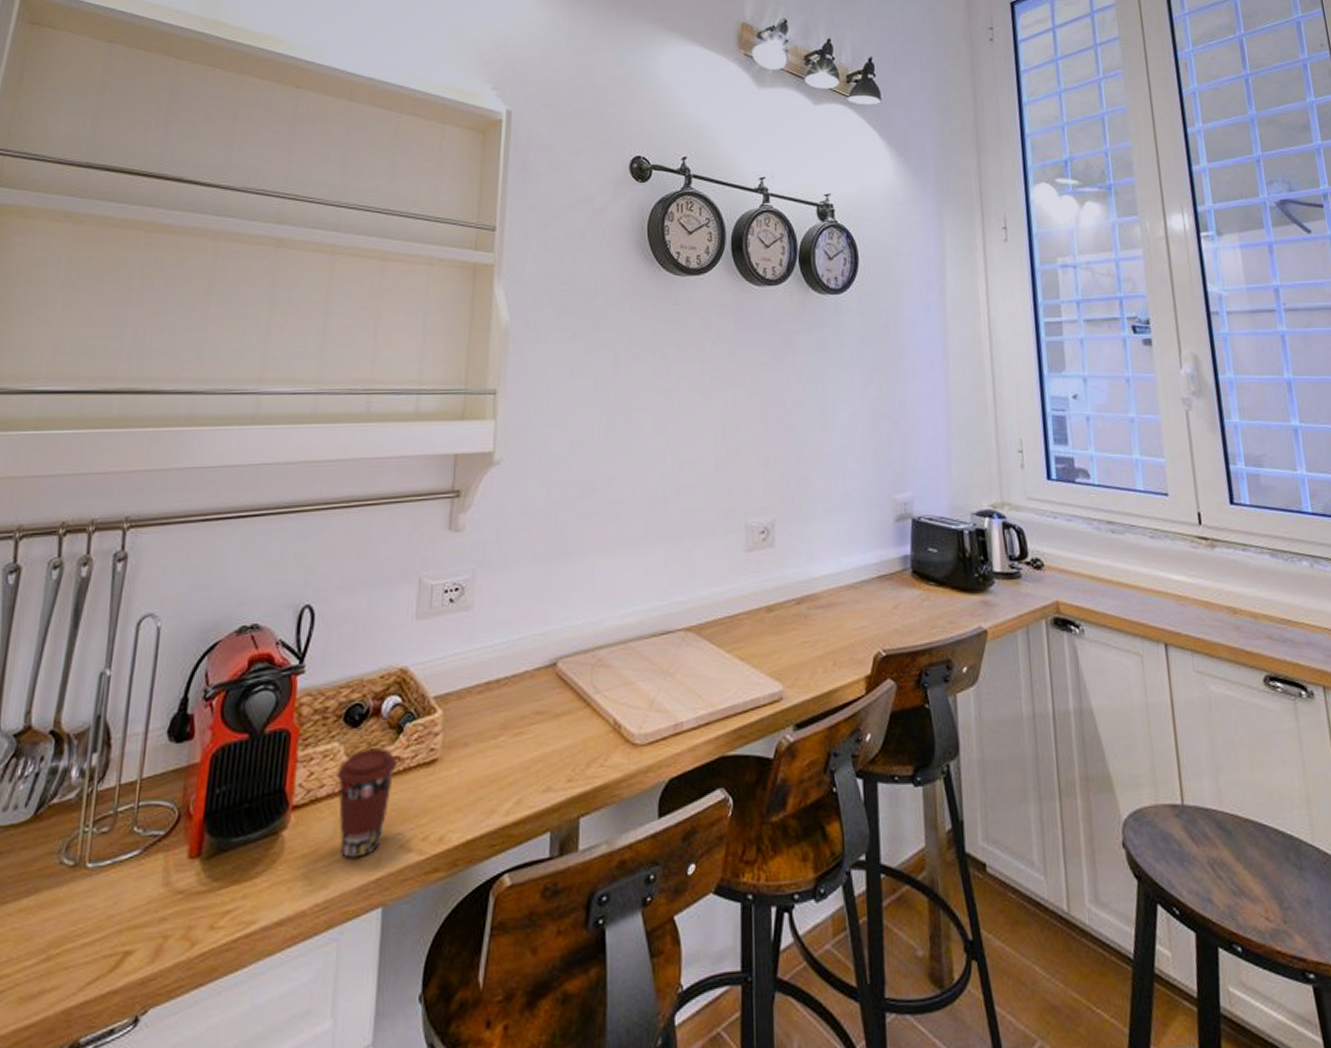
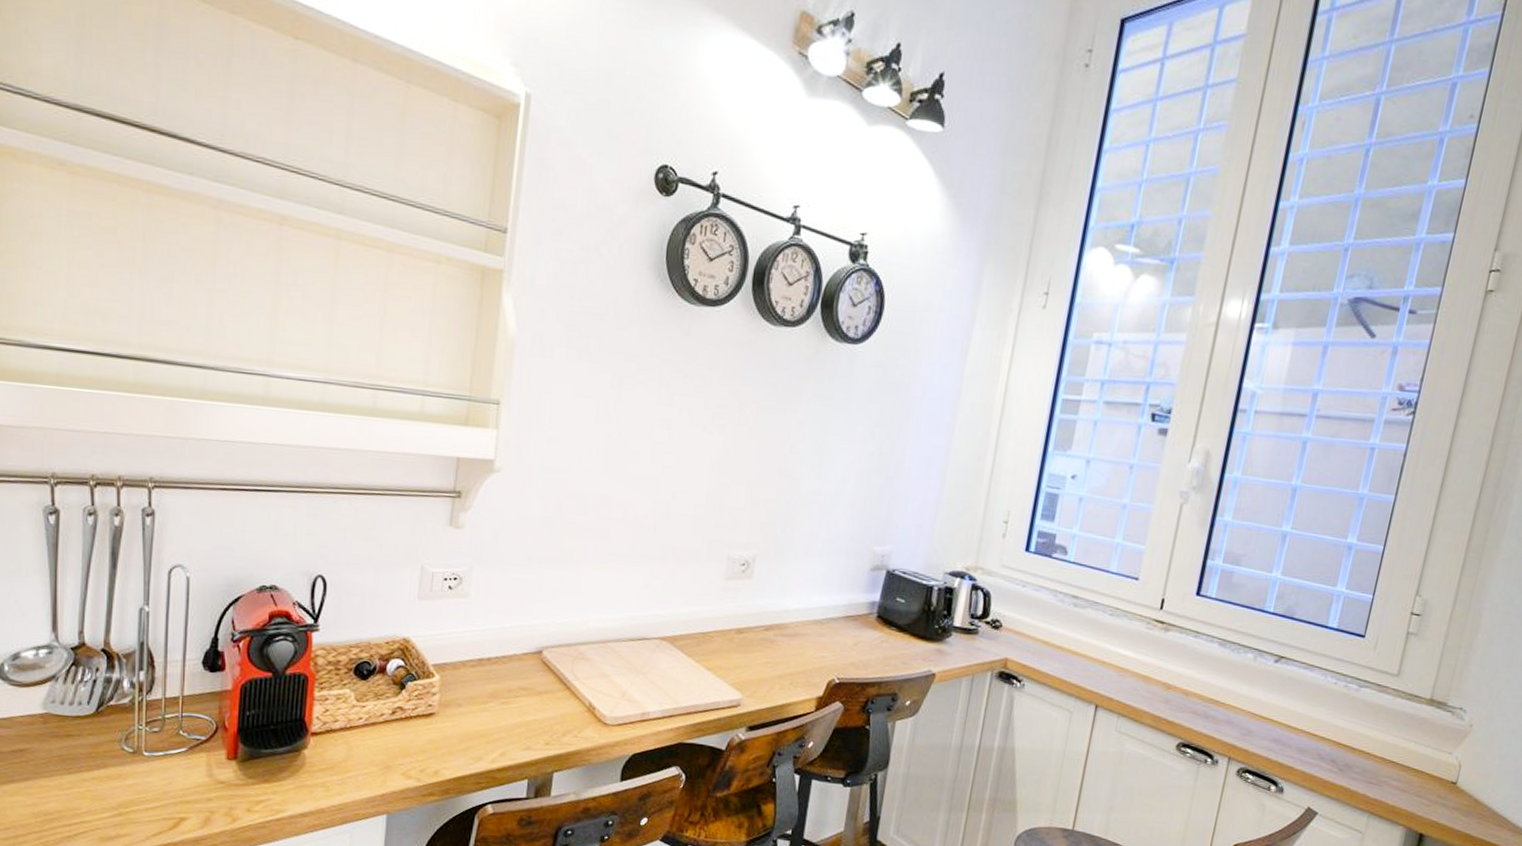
coffee cup: present [337,748,397,858] -> none [348,697,400,777]

